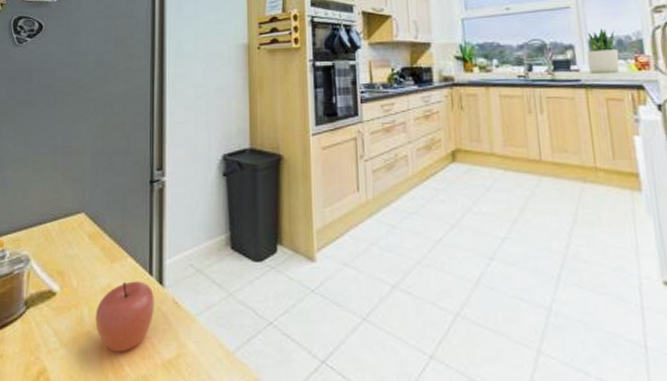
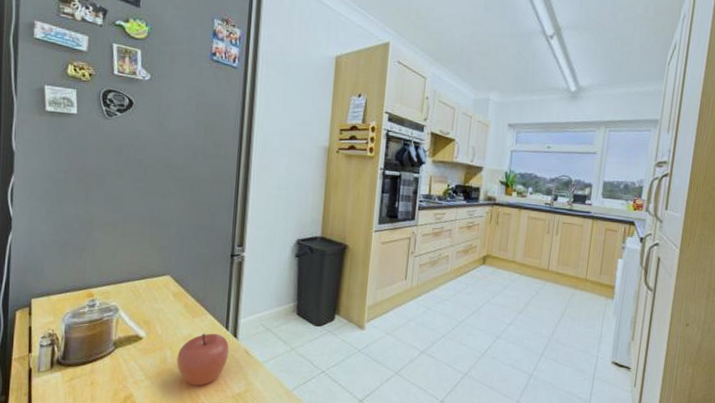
planter: present [586,28,620,75] -> none [598,173,625,211]

